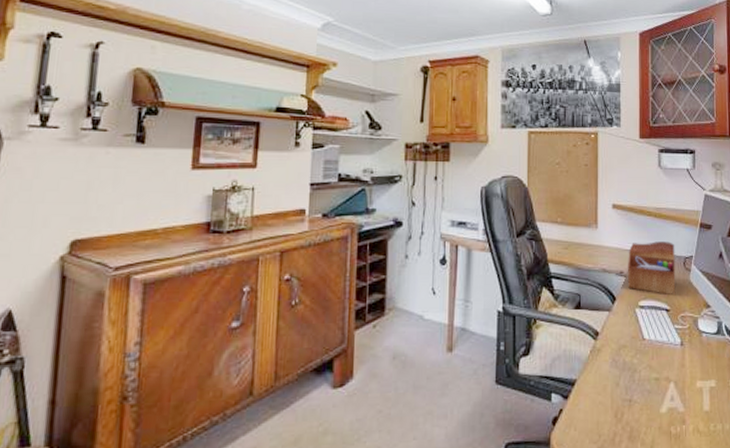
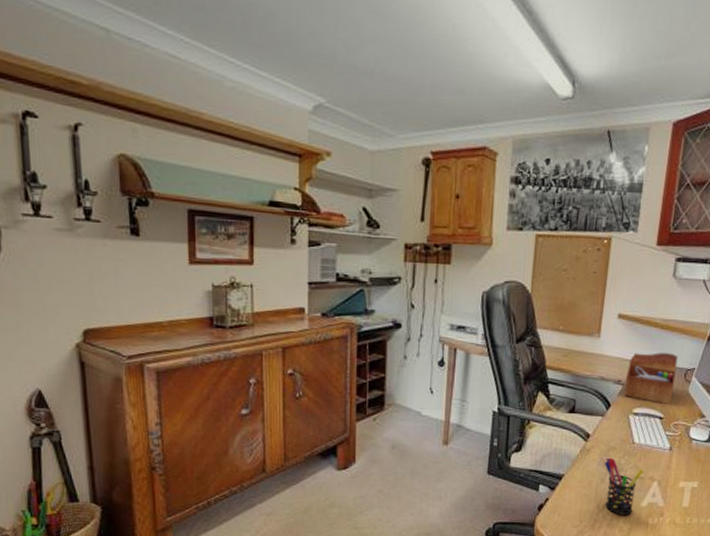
pen holder: none [616,357,658,425] -> present [604,457,644,515]

